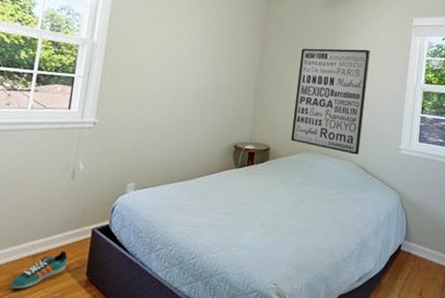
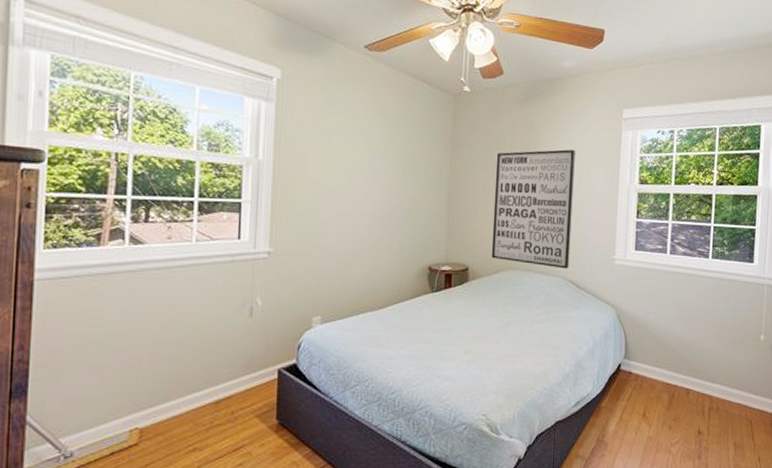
sneaker: present [11,250,68,289] -> none [195,394,254,438]

